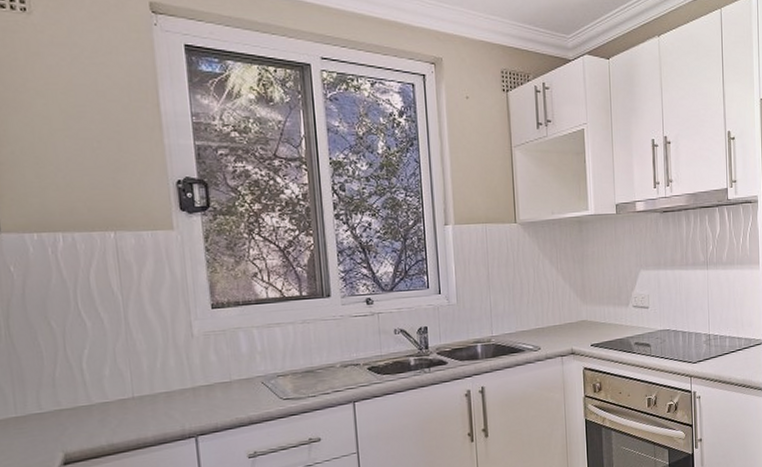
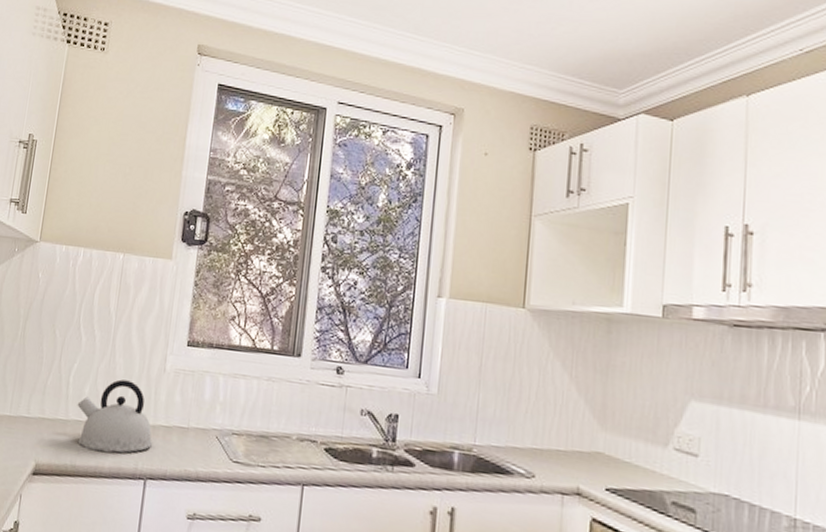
kettle: none [99,353,197,426] -> present [77,379,153,454]

